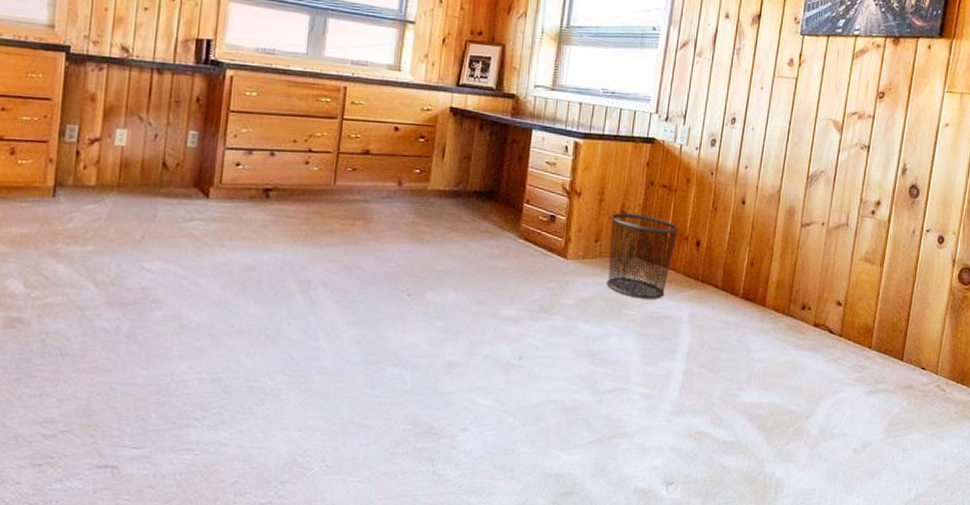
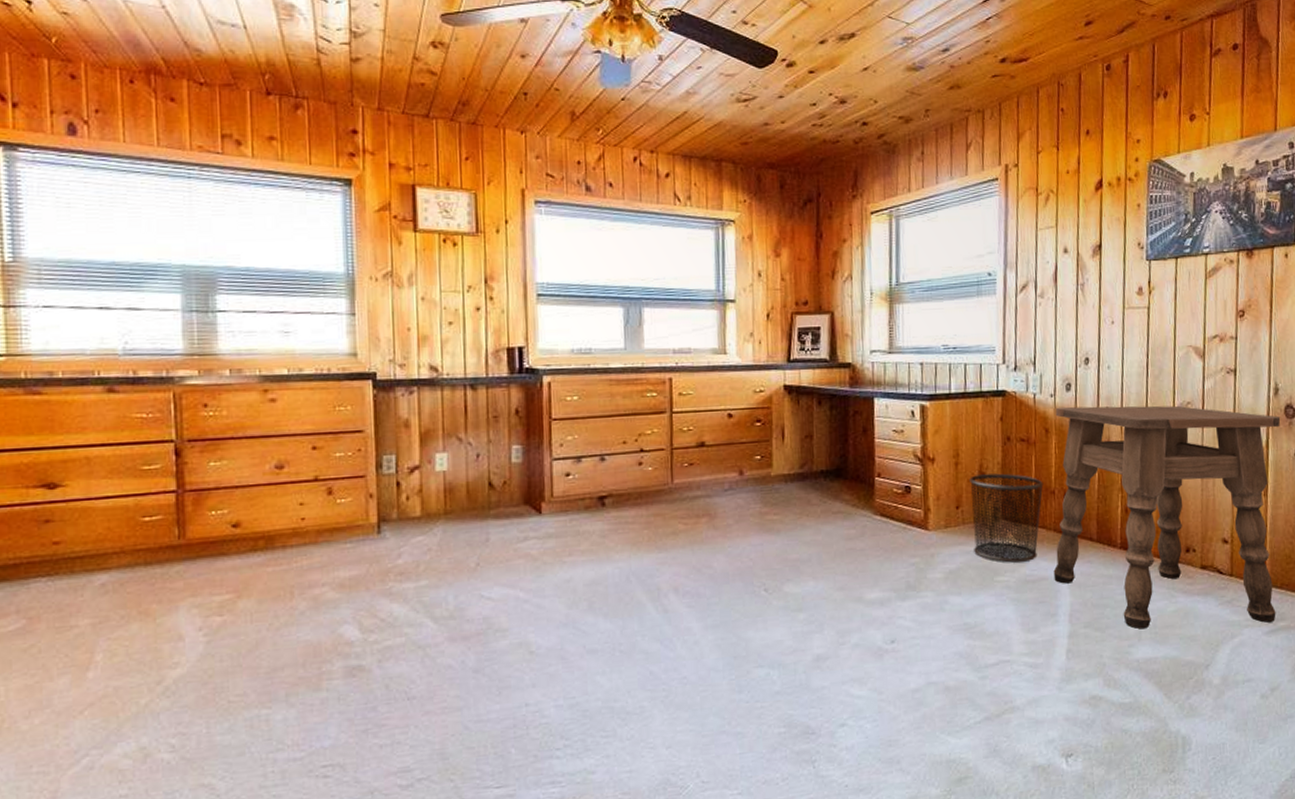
side table: none [677,160,905,383] -> present [1053,405,1281,629]

